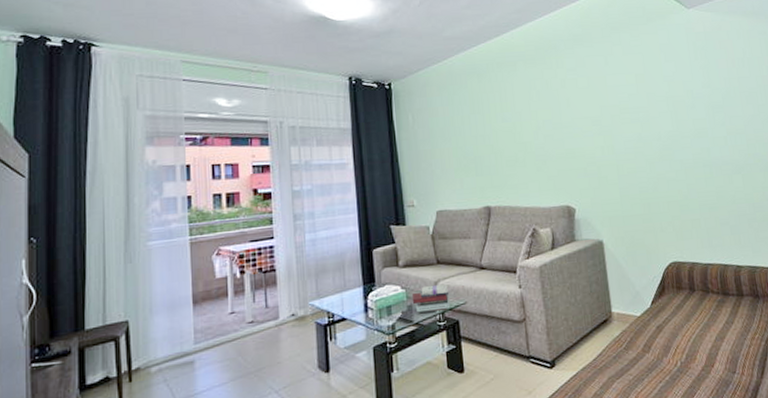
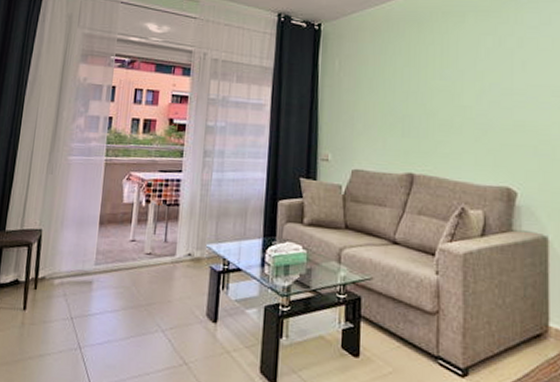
books: present [412,284,451,313] -> none [312,250,354,283]

